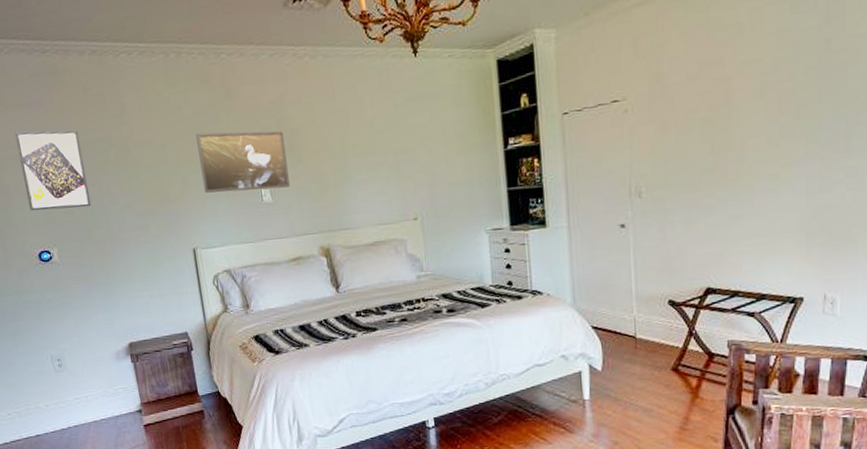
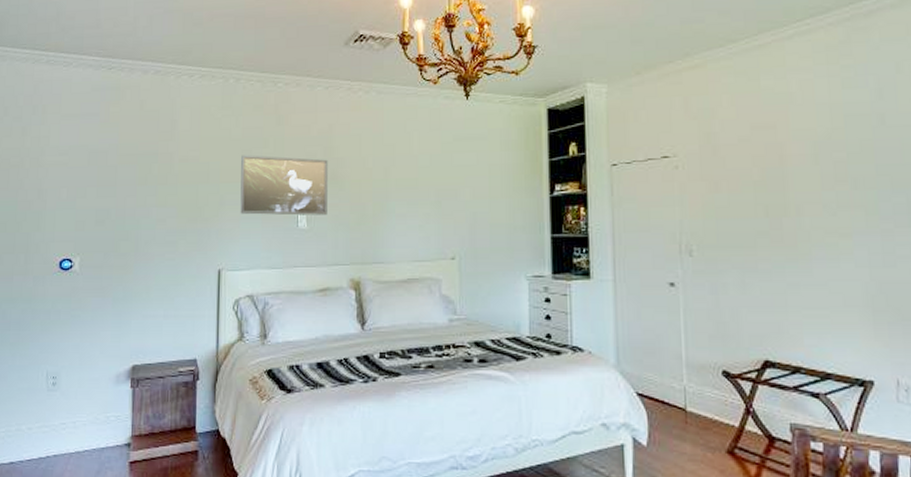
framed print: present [14,130,92,211] -> none [62,139,126,218]

